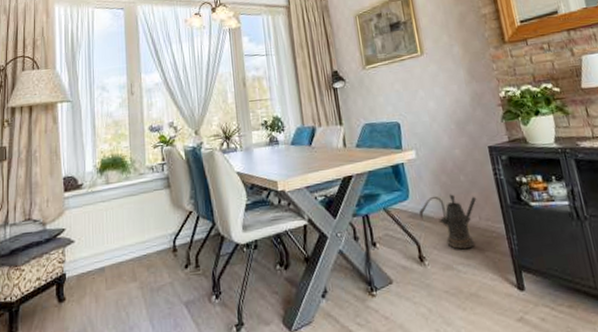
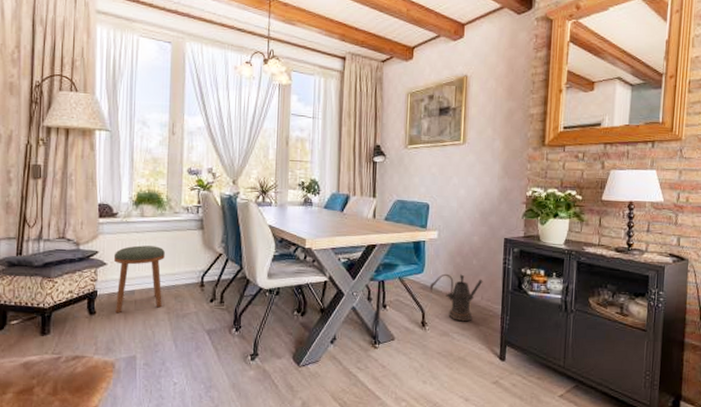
stool: none [81,213,134,297] -> present [113,245,165,314]

